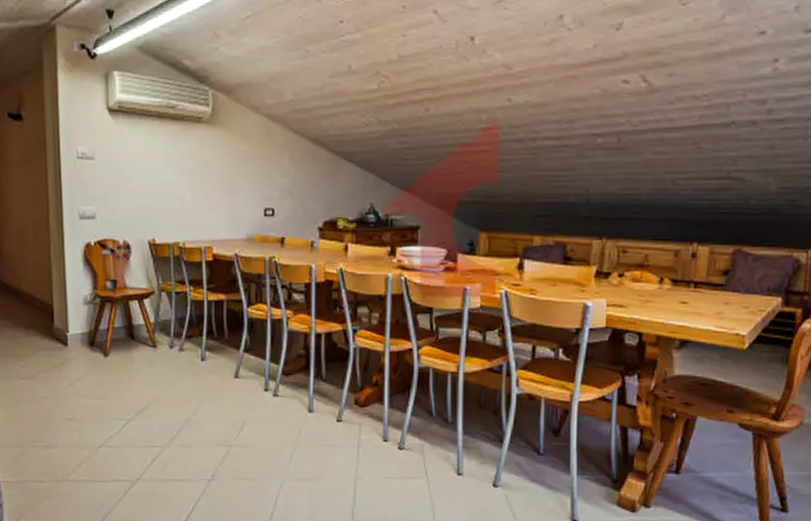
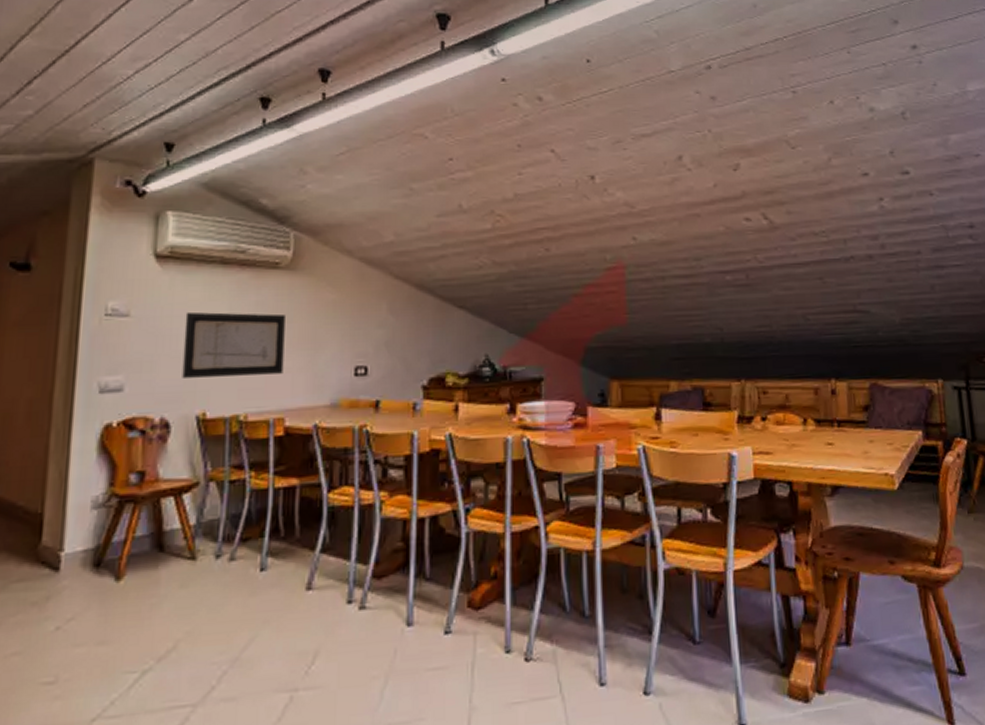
wall art: none [134,157,210,211] -> present [182,311,285,378]

